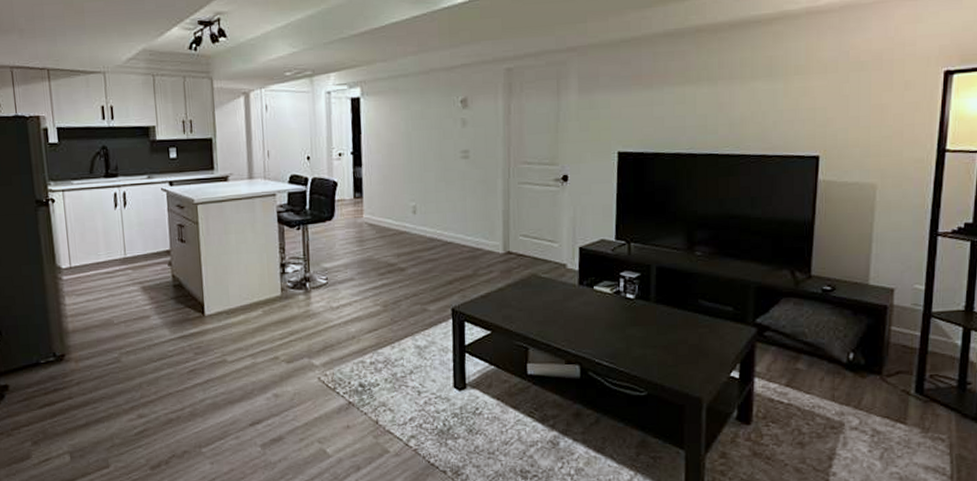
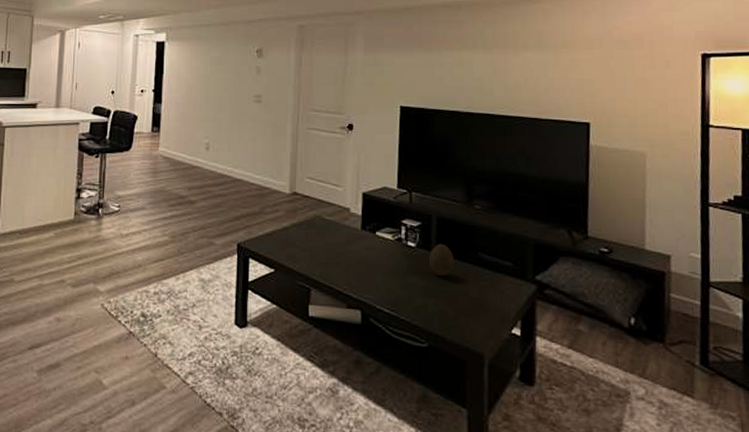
decorative egg: none [649,293,674,327] -> present [429,244,454,277]

